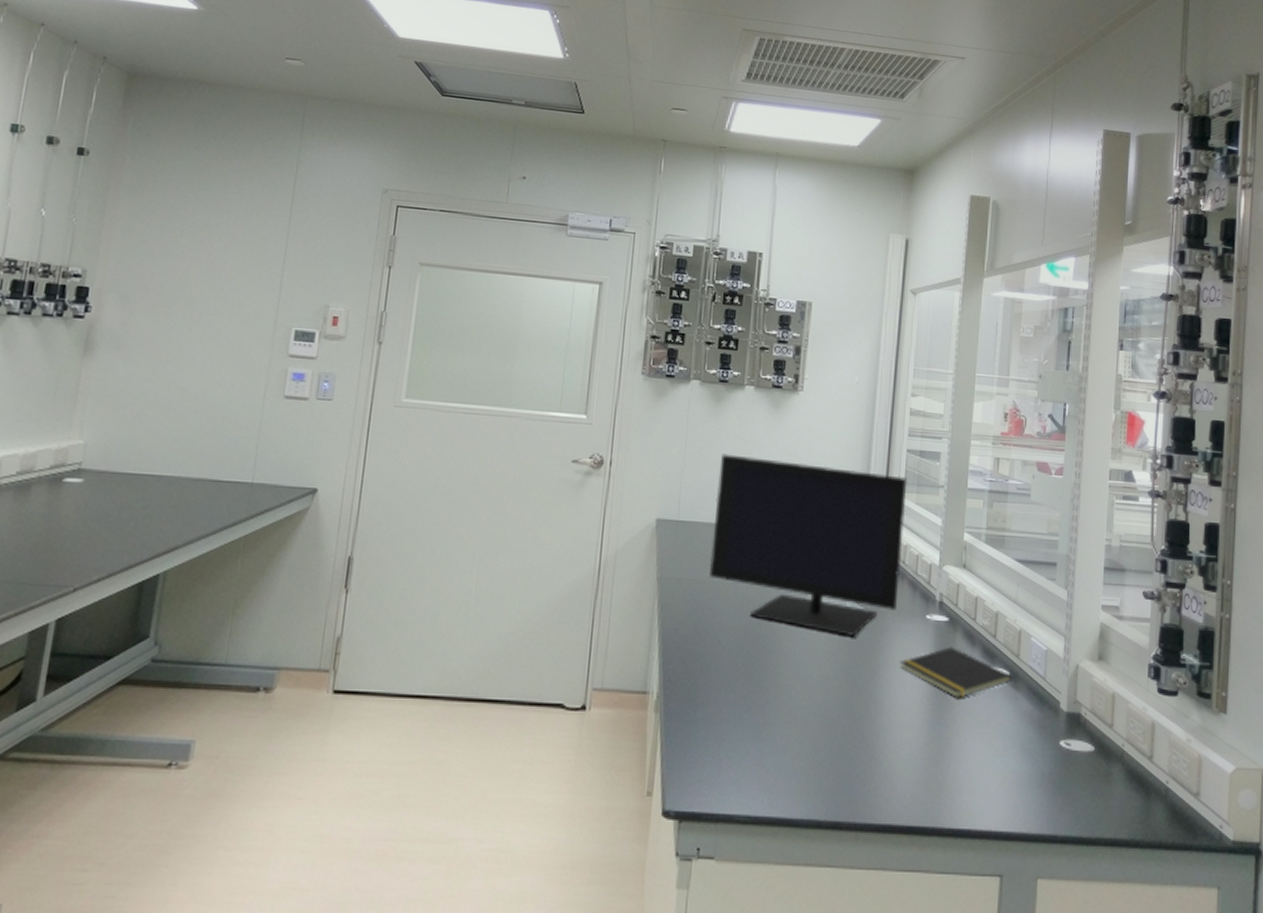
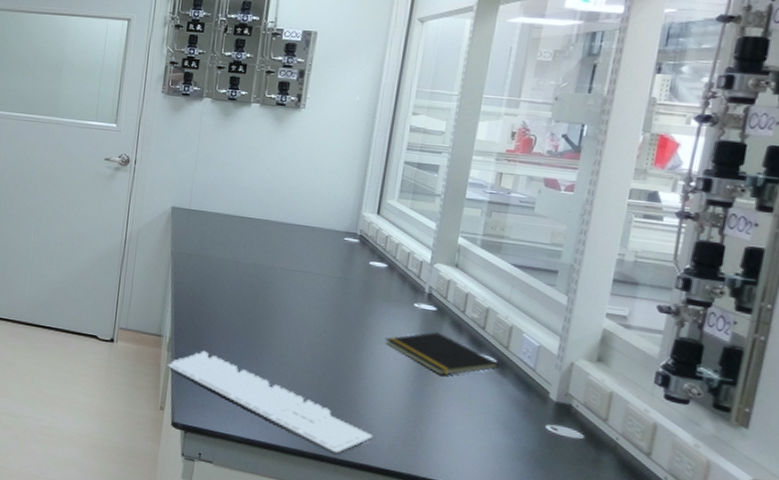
keyboard: none [655,705,895,818] -> present [167,350,374,455]
monitor: present [709,454,908,636] -> none [215,158,404,313]

